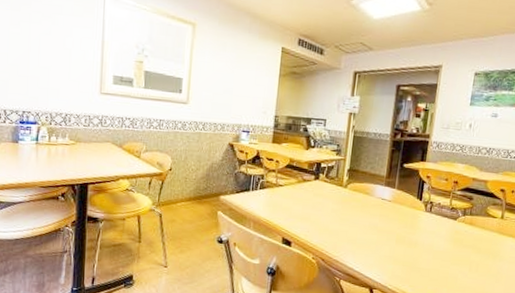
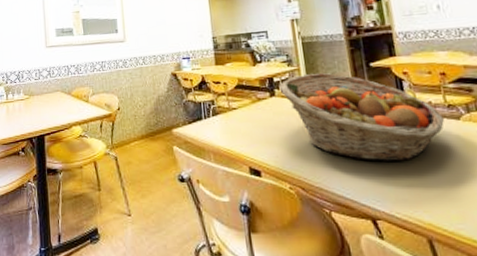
fruit basket: none [325,164,445,247] -> present [280,73,444,161]

